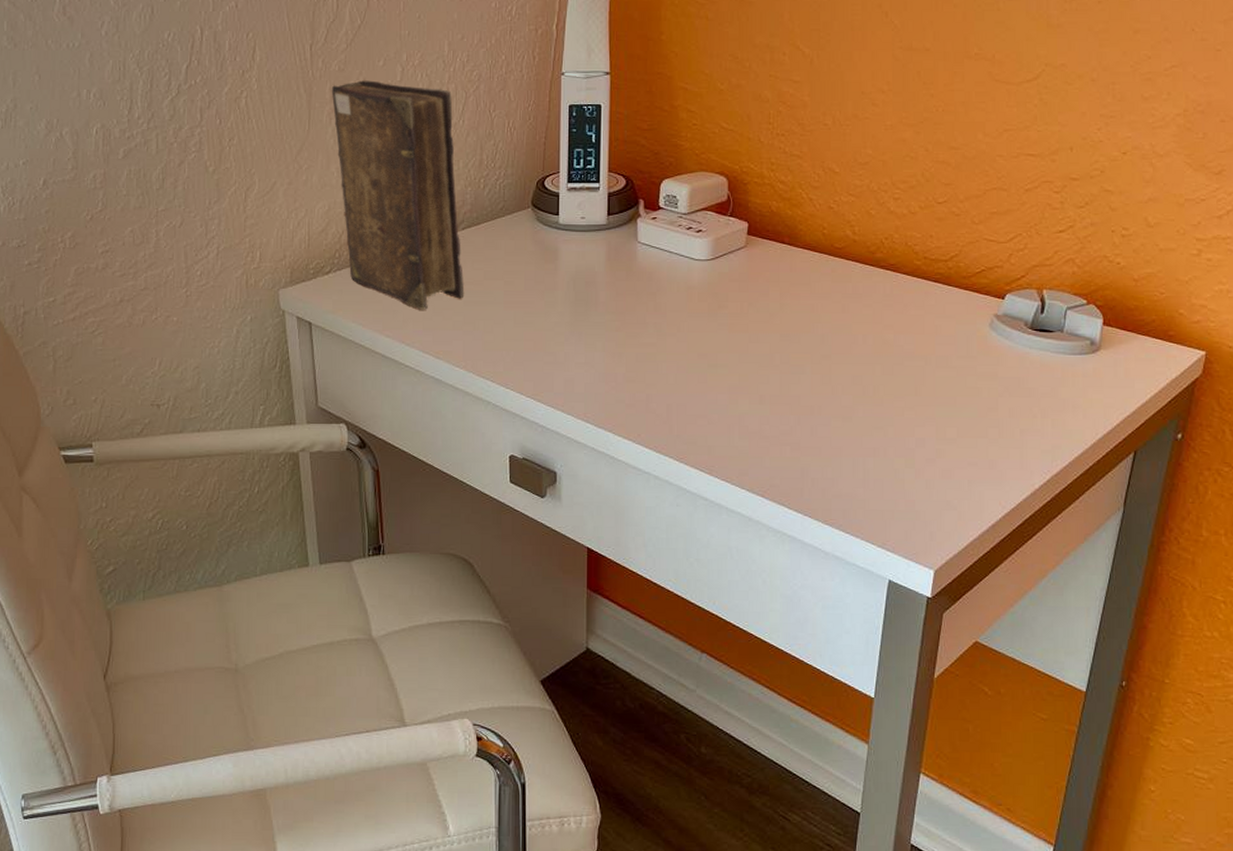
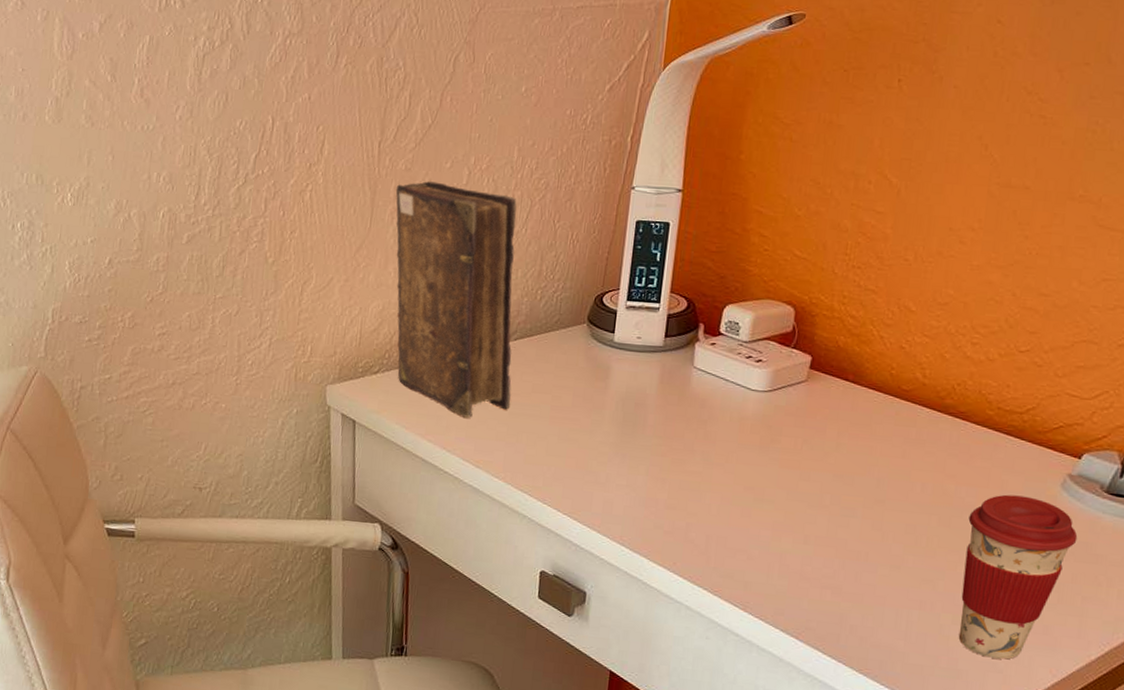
coffee cup: none [909,339,1010,496] -> present [958,494,1078,660]

